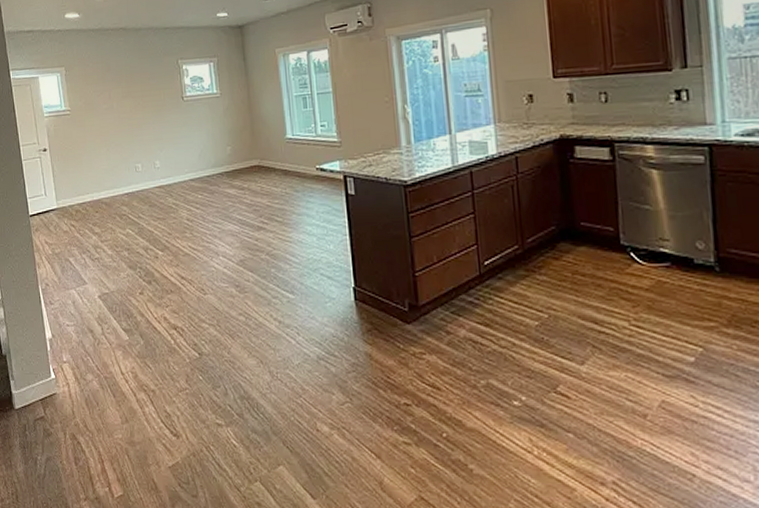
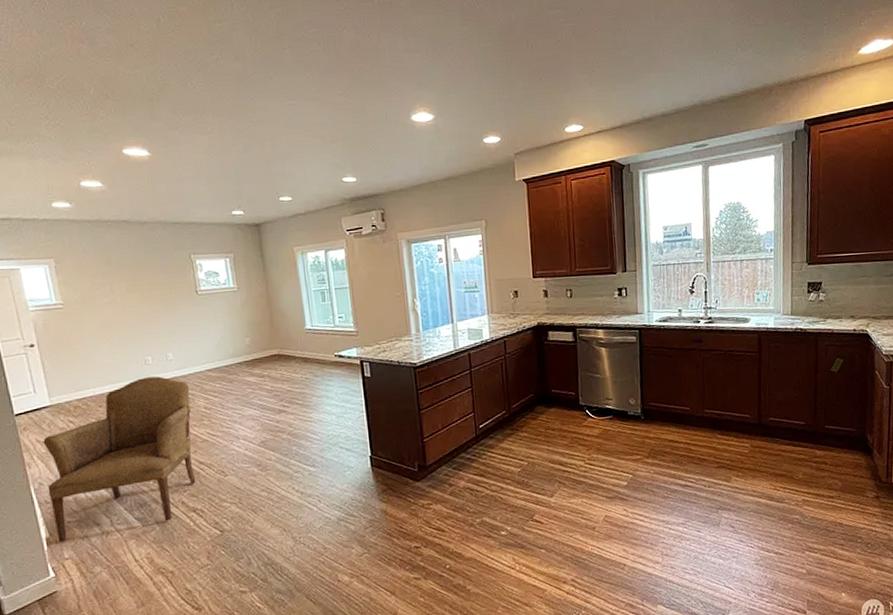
armchair: none [50,184,177,344] -> present [43,376,196,542]

